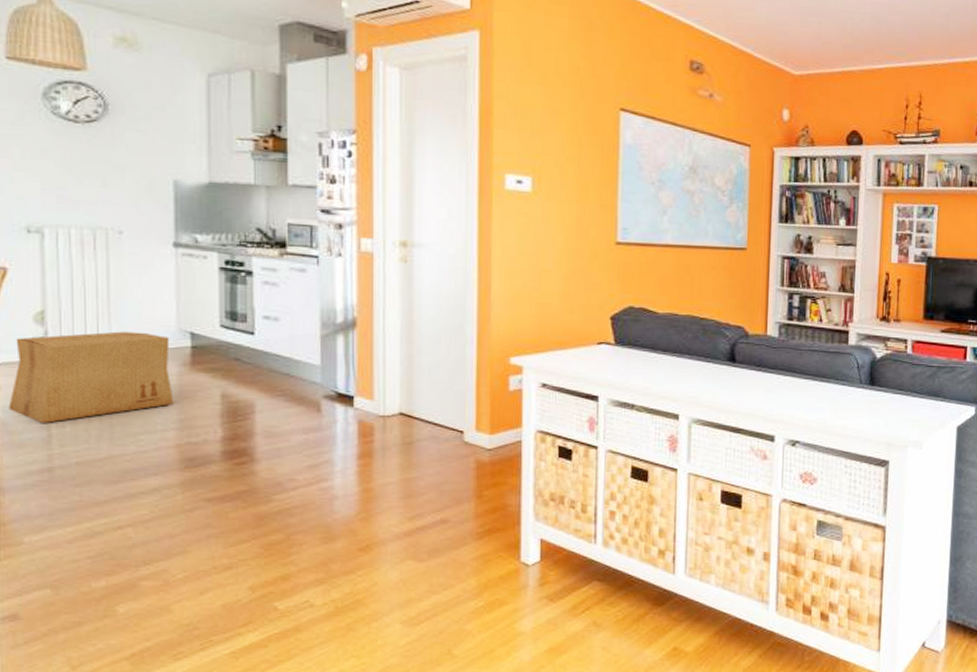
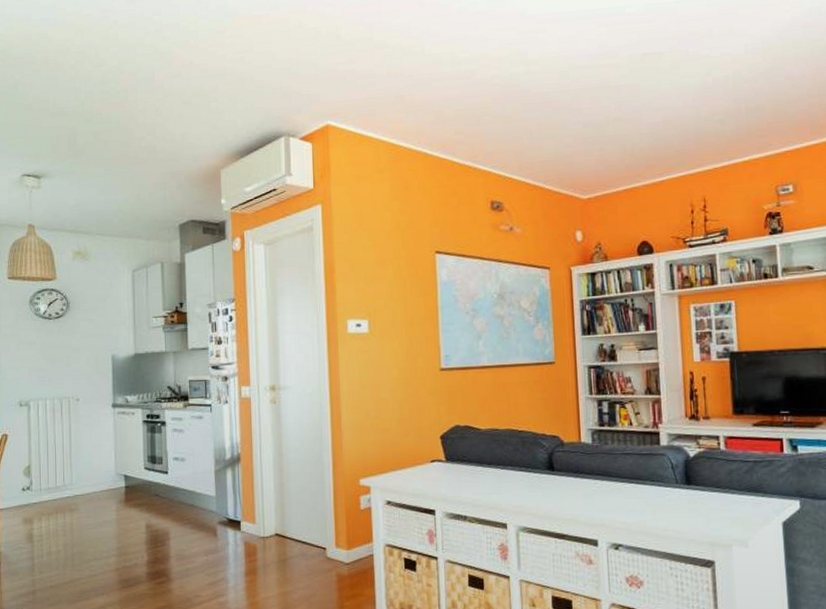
cardboard box: present [8,331,174,423] -> none [8,477,114,555]

